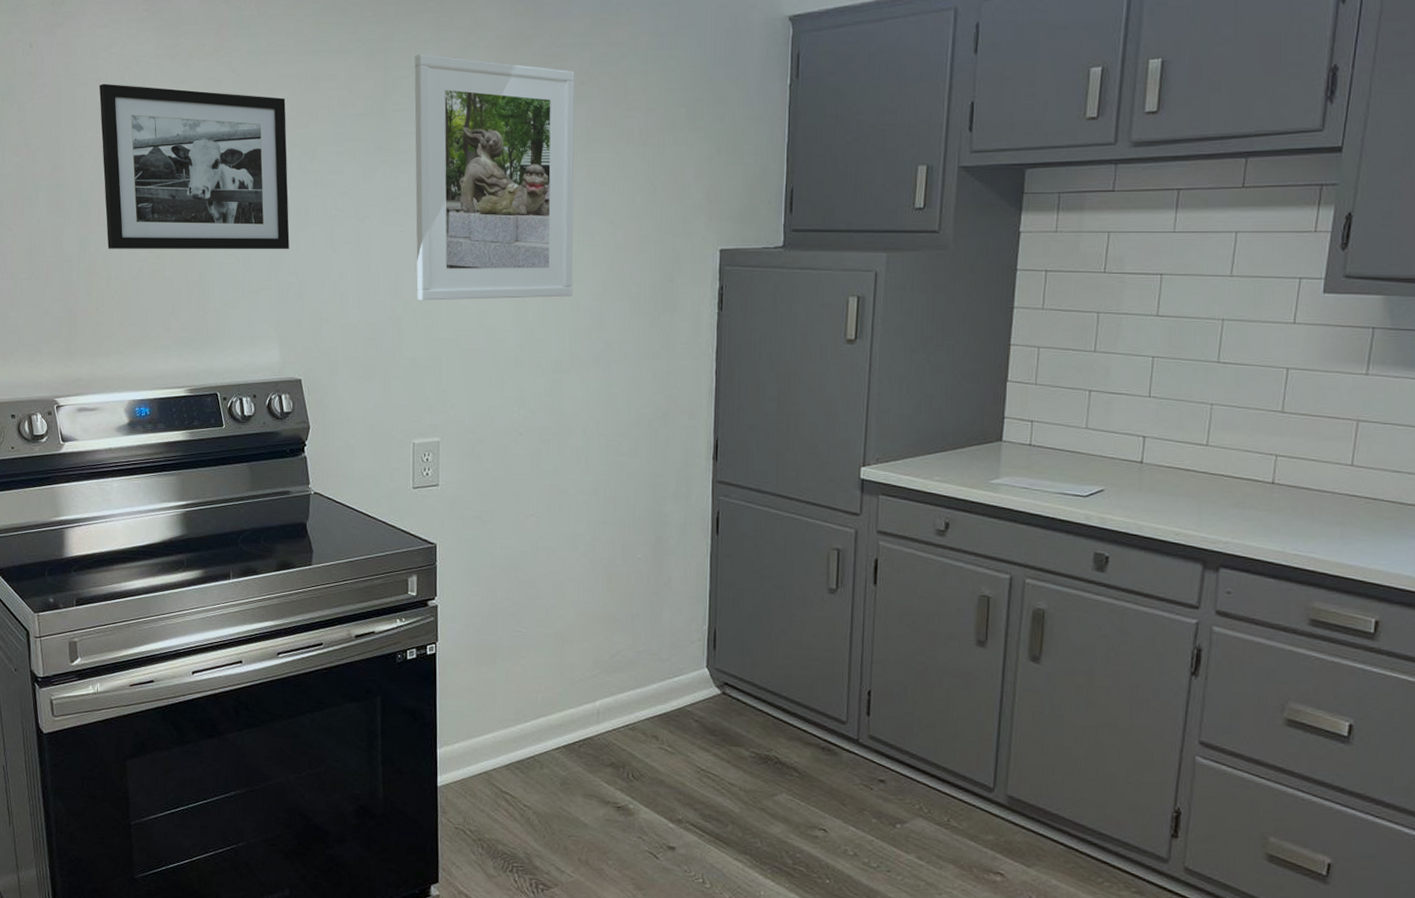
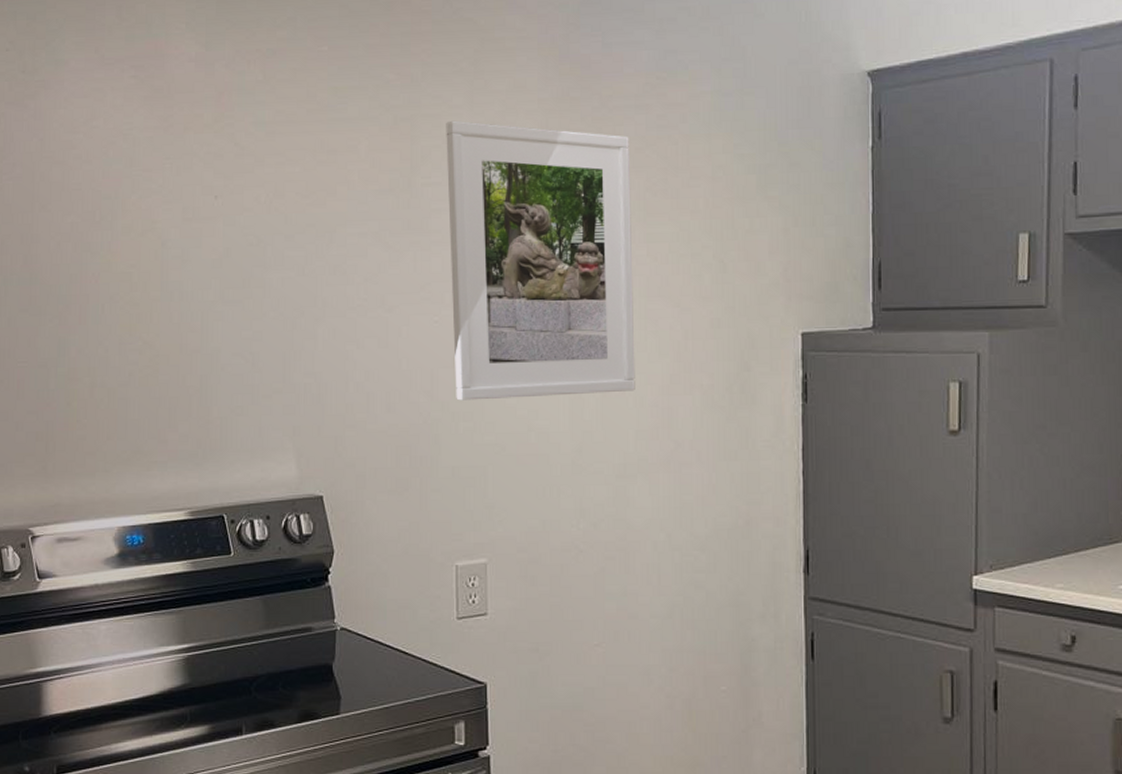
picture frame: present [99,83,290,250] -> none [78,161,306,351]

